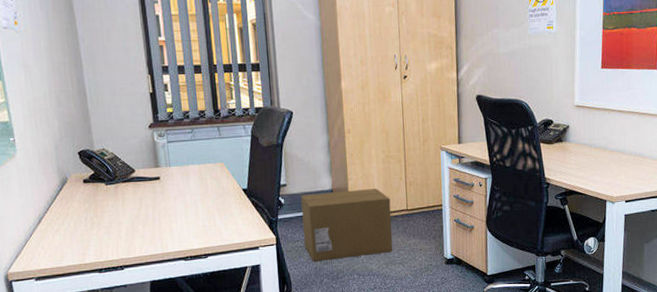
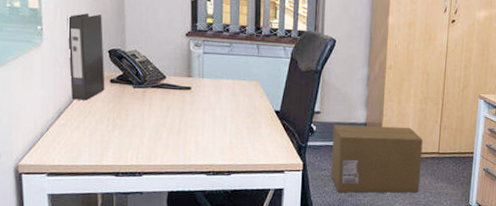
binder: none [36,118,80,204] -> present [67,12,105,101]

